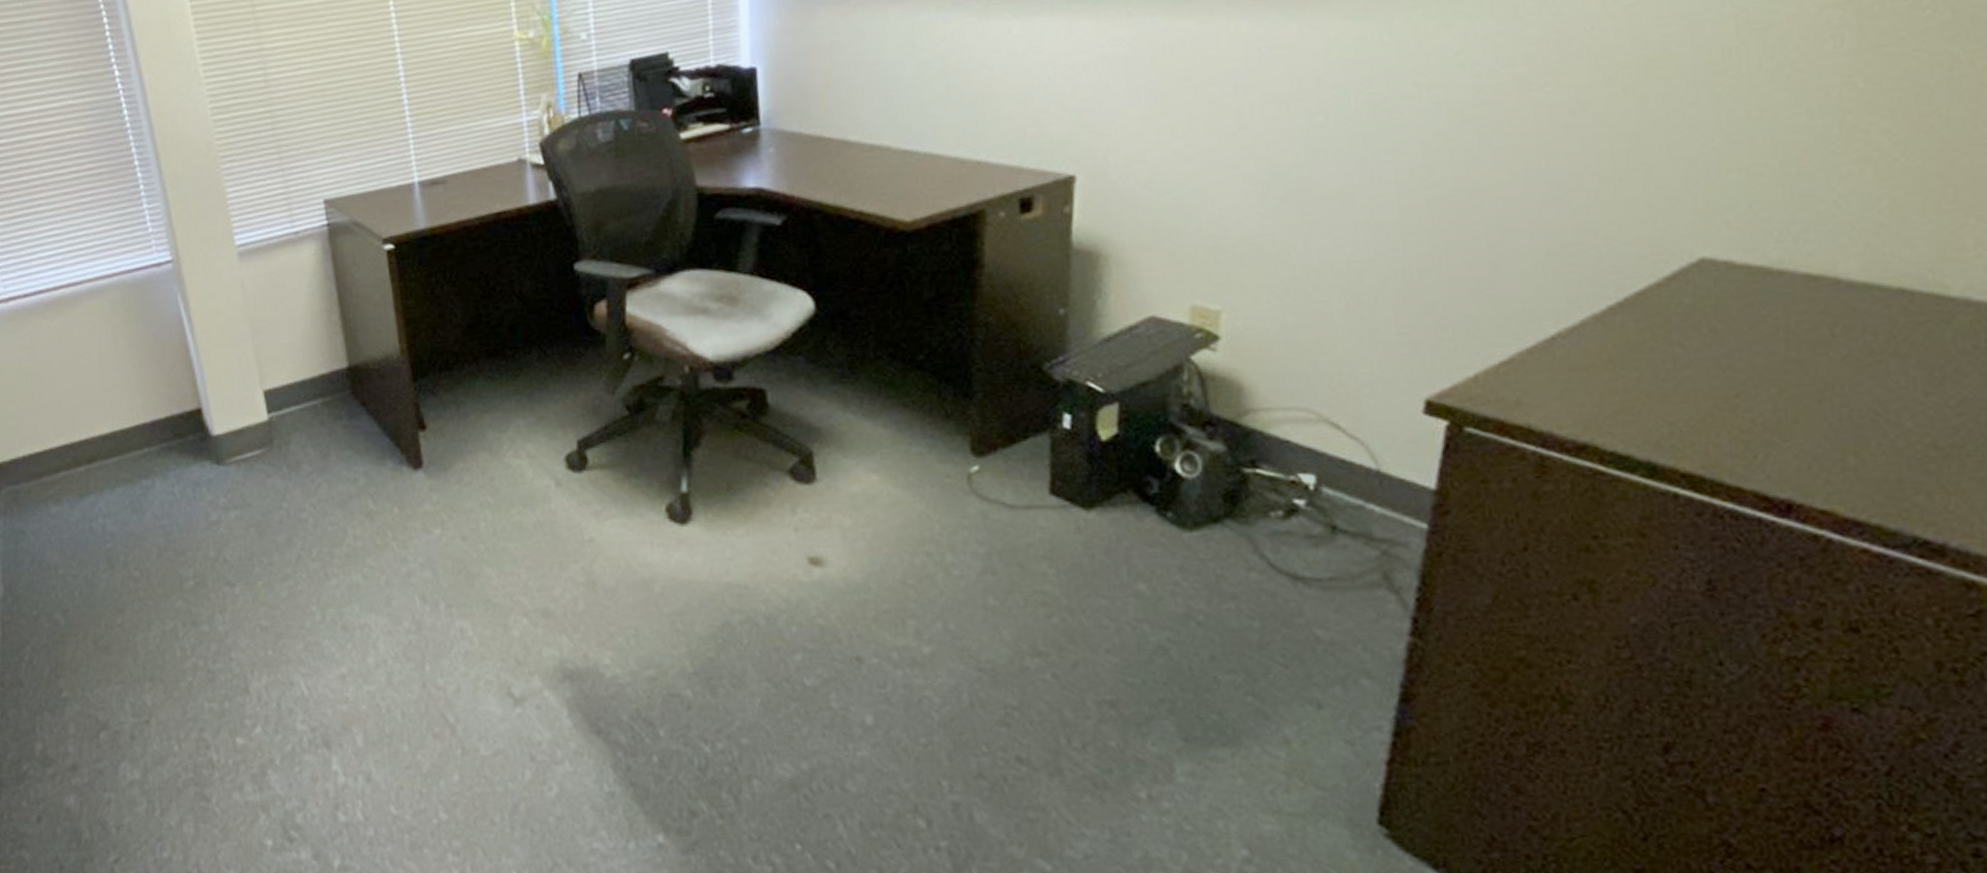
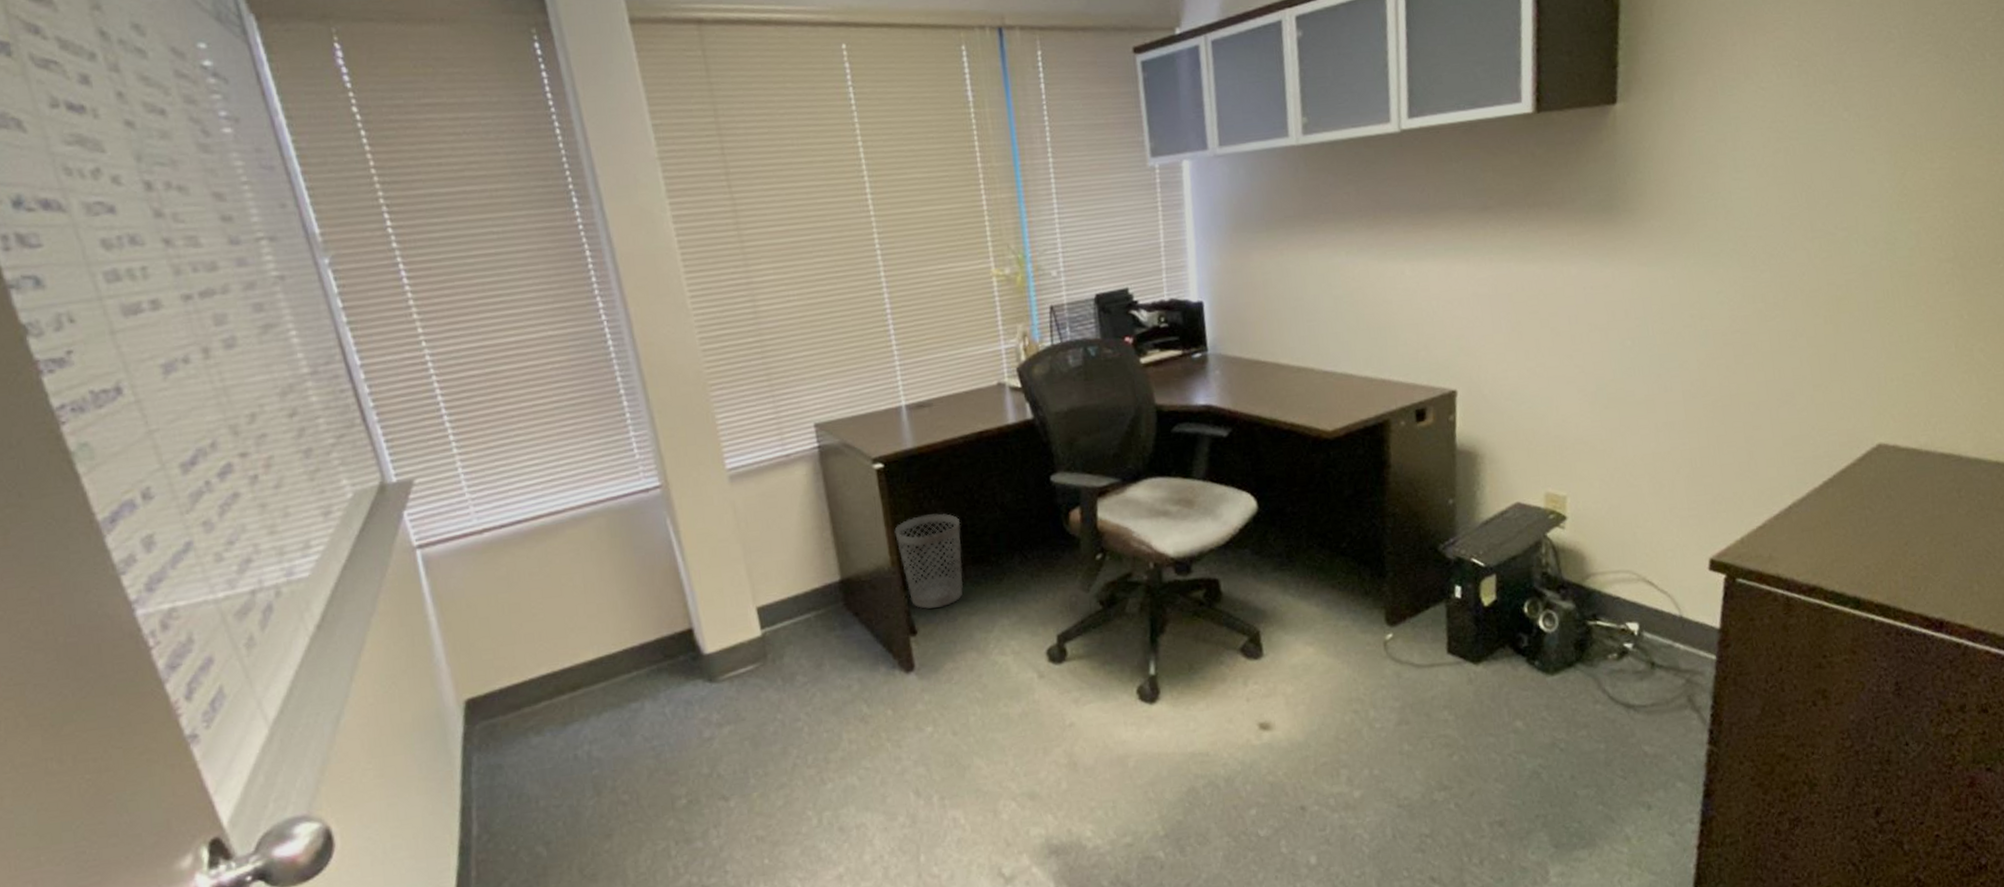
wastebasket: none [404,300,477,403] -> present [894,513,964,609]

